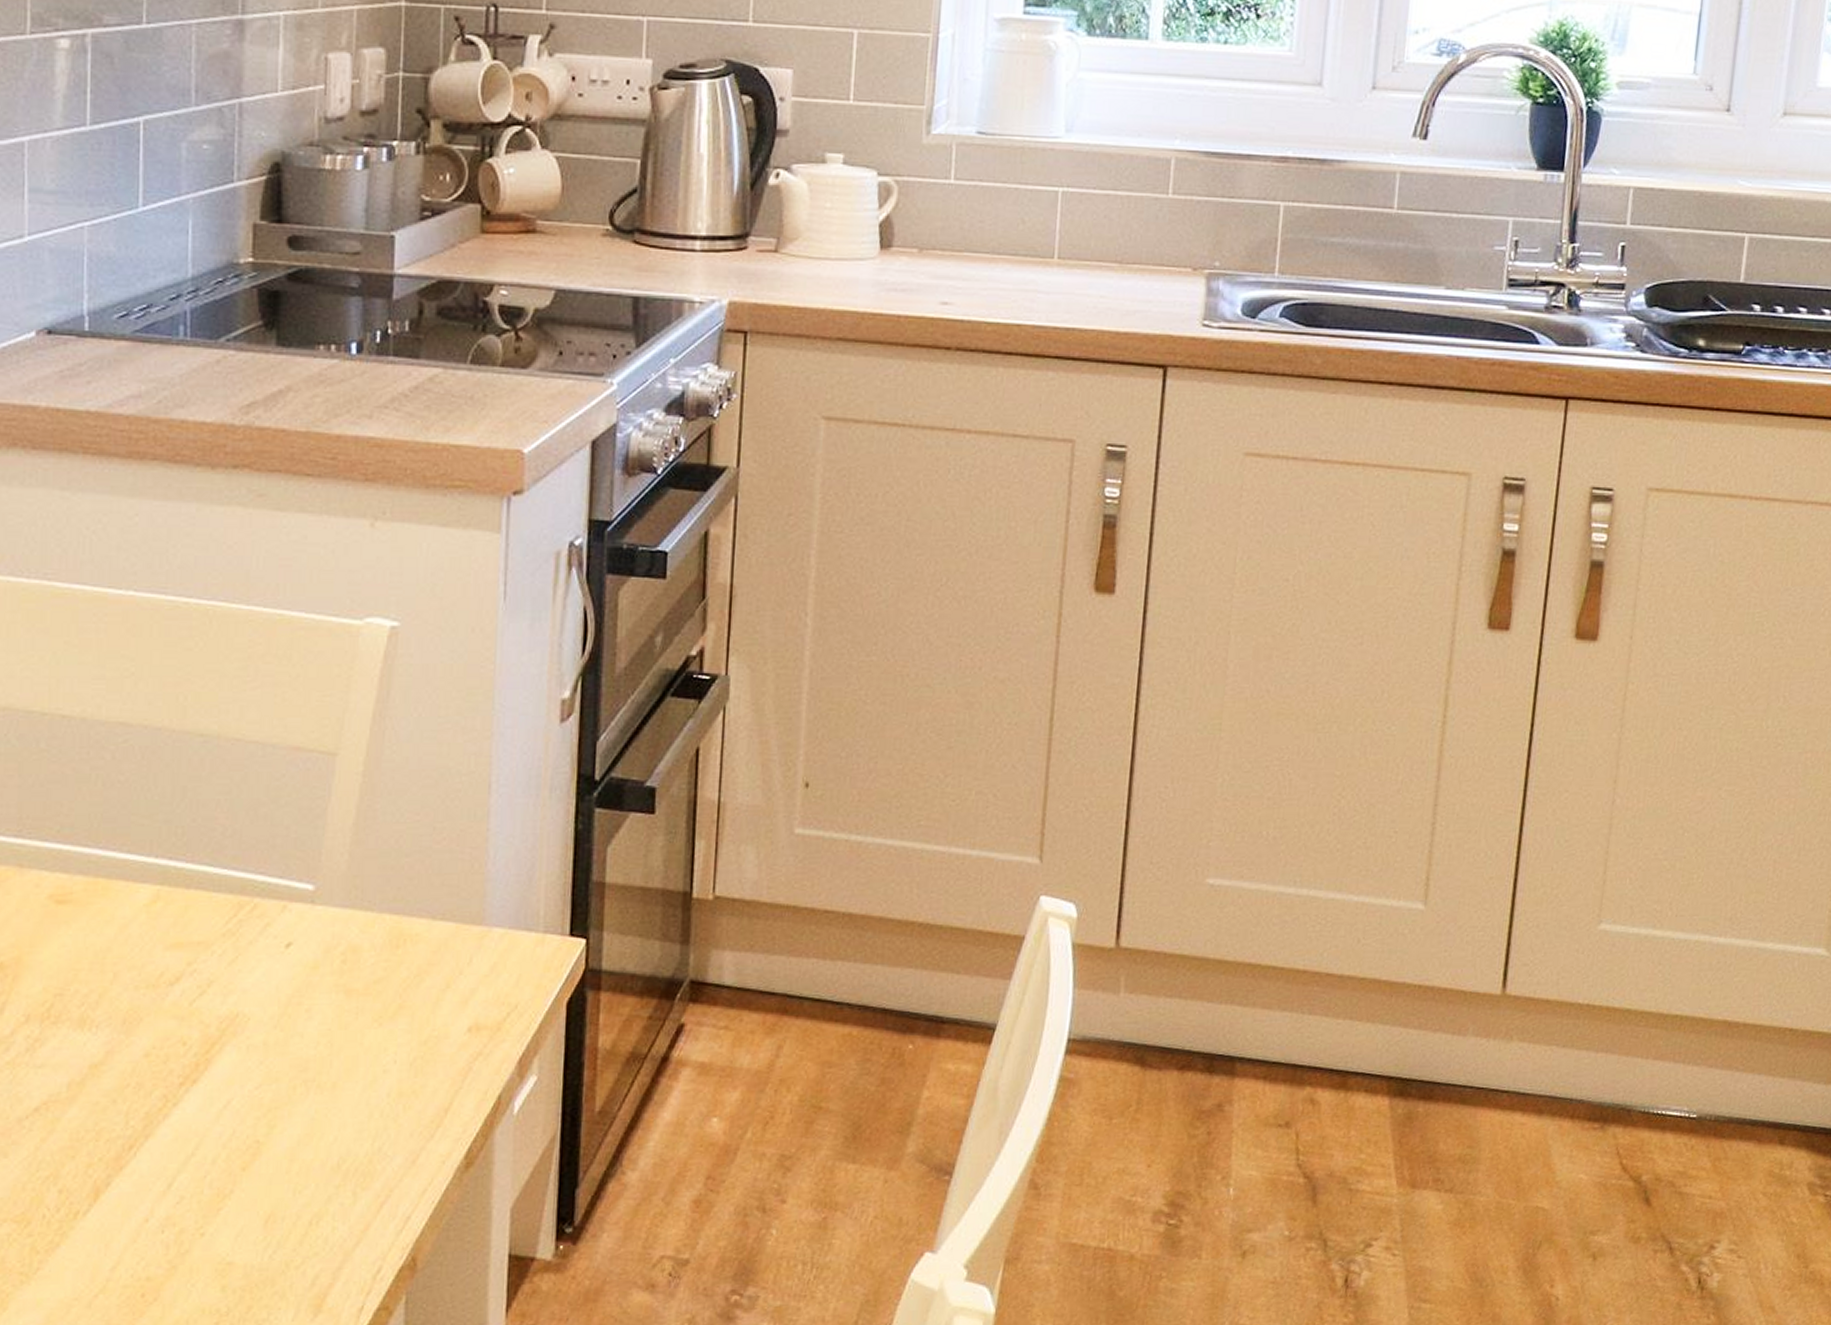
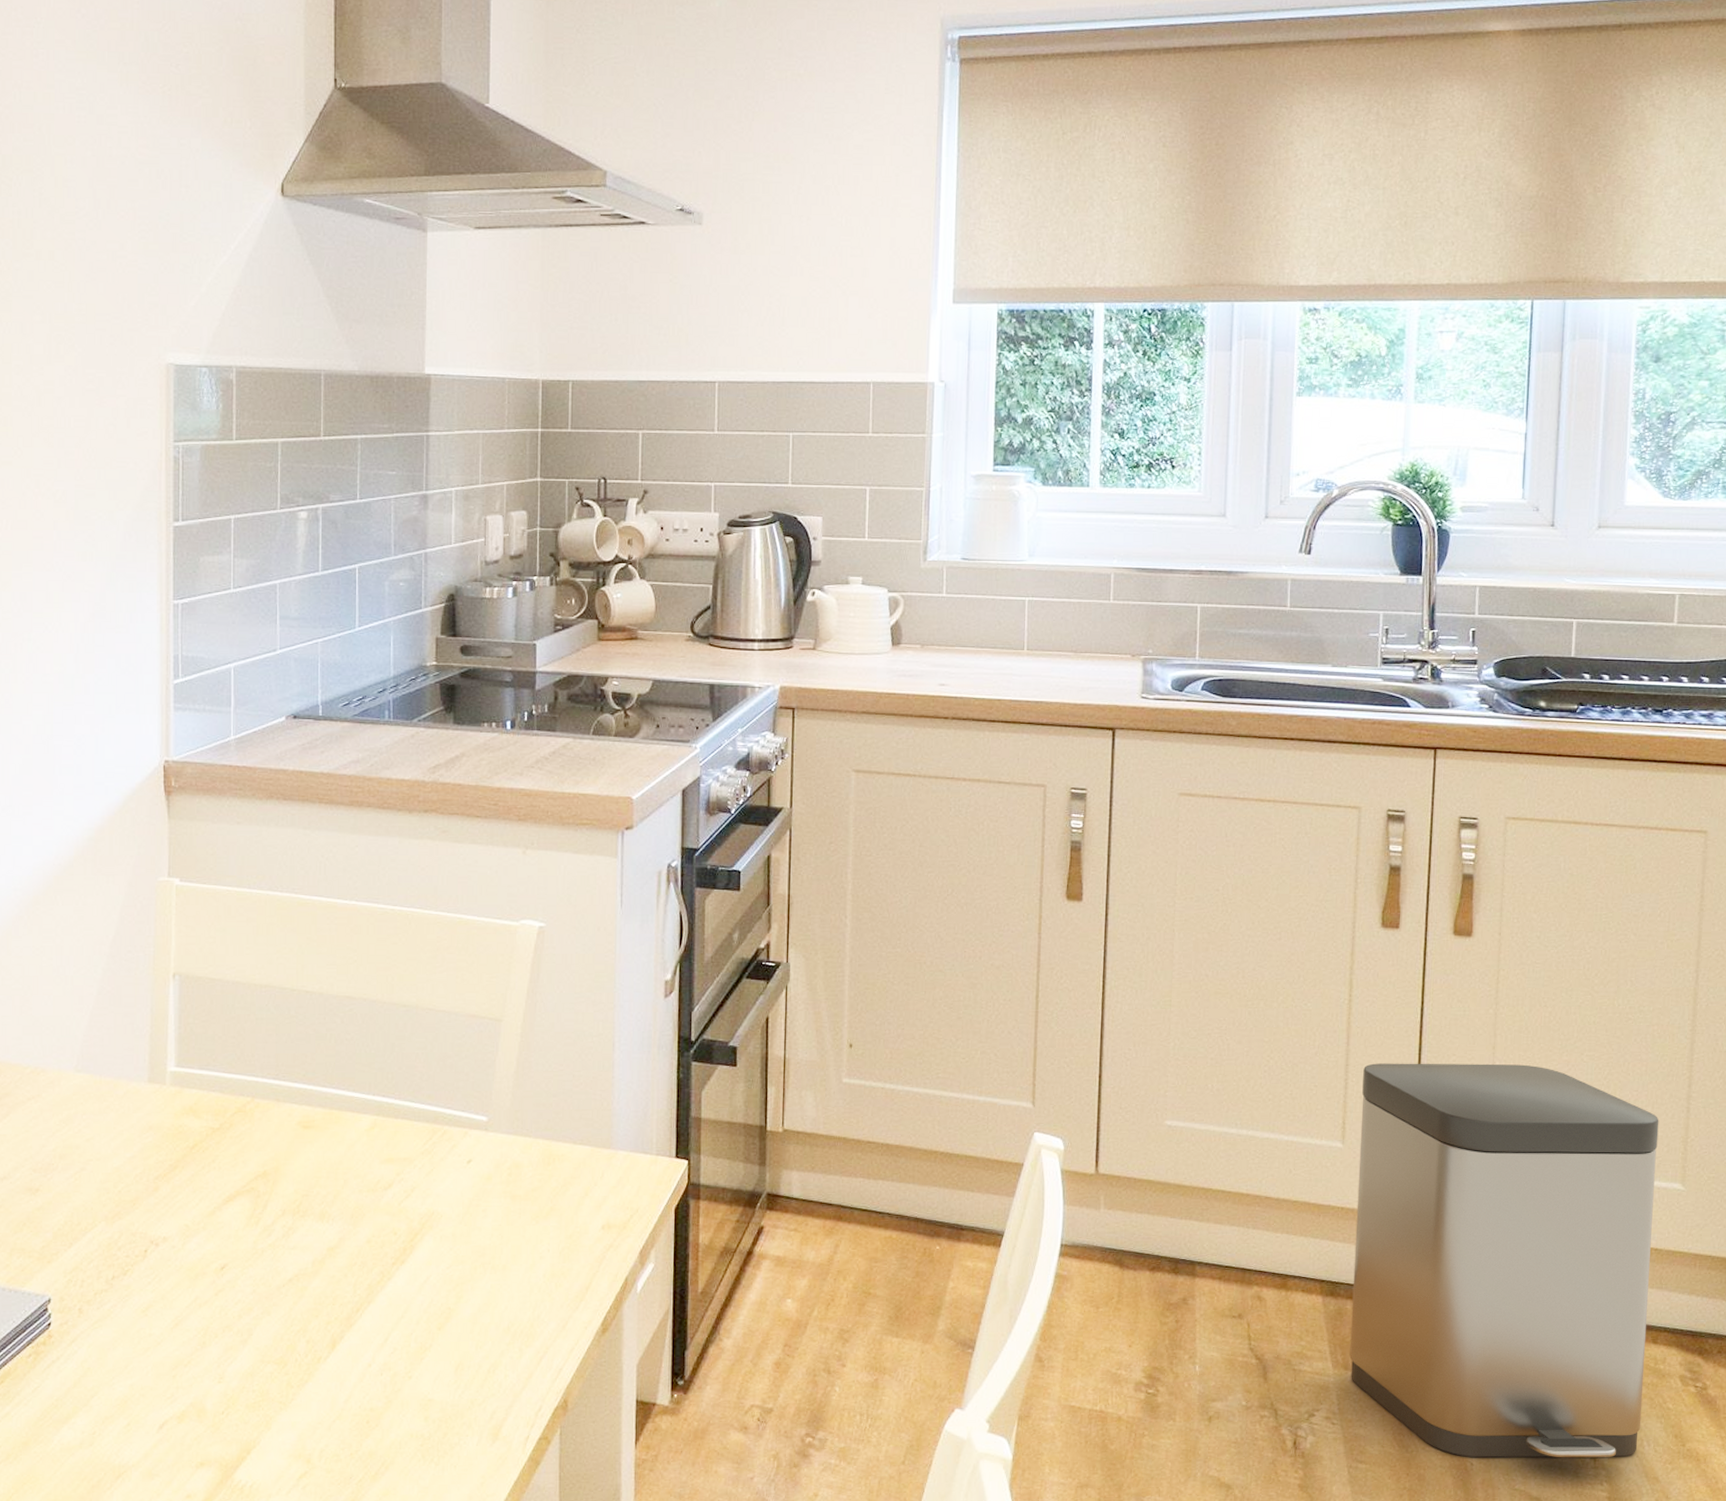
pedal bin: none [1418,801,1806,1291] -> present [1349,1063,1659,1458]

